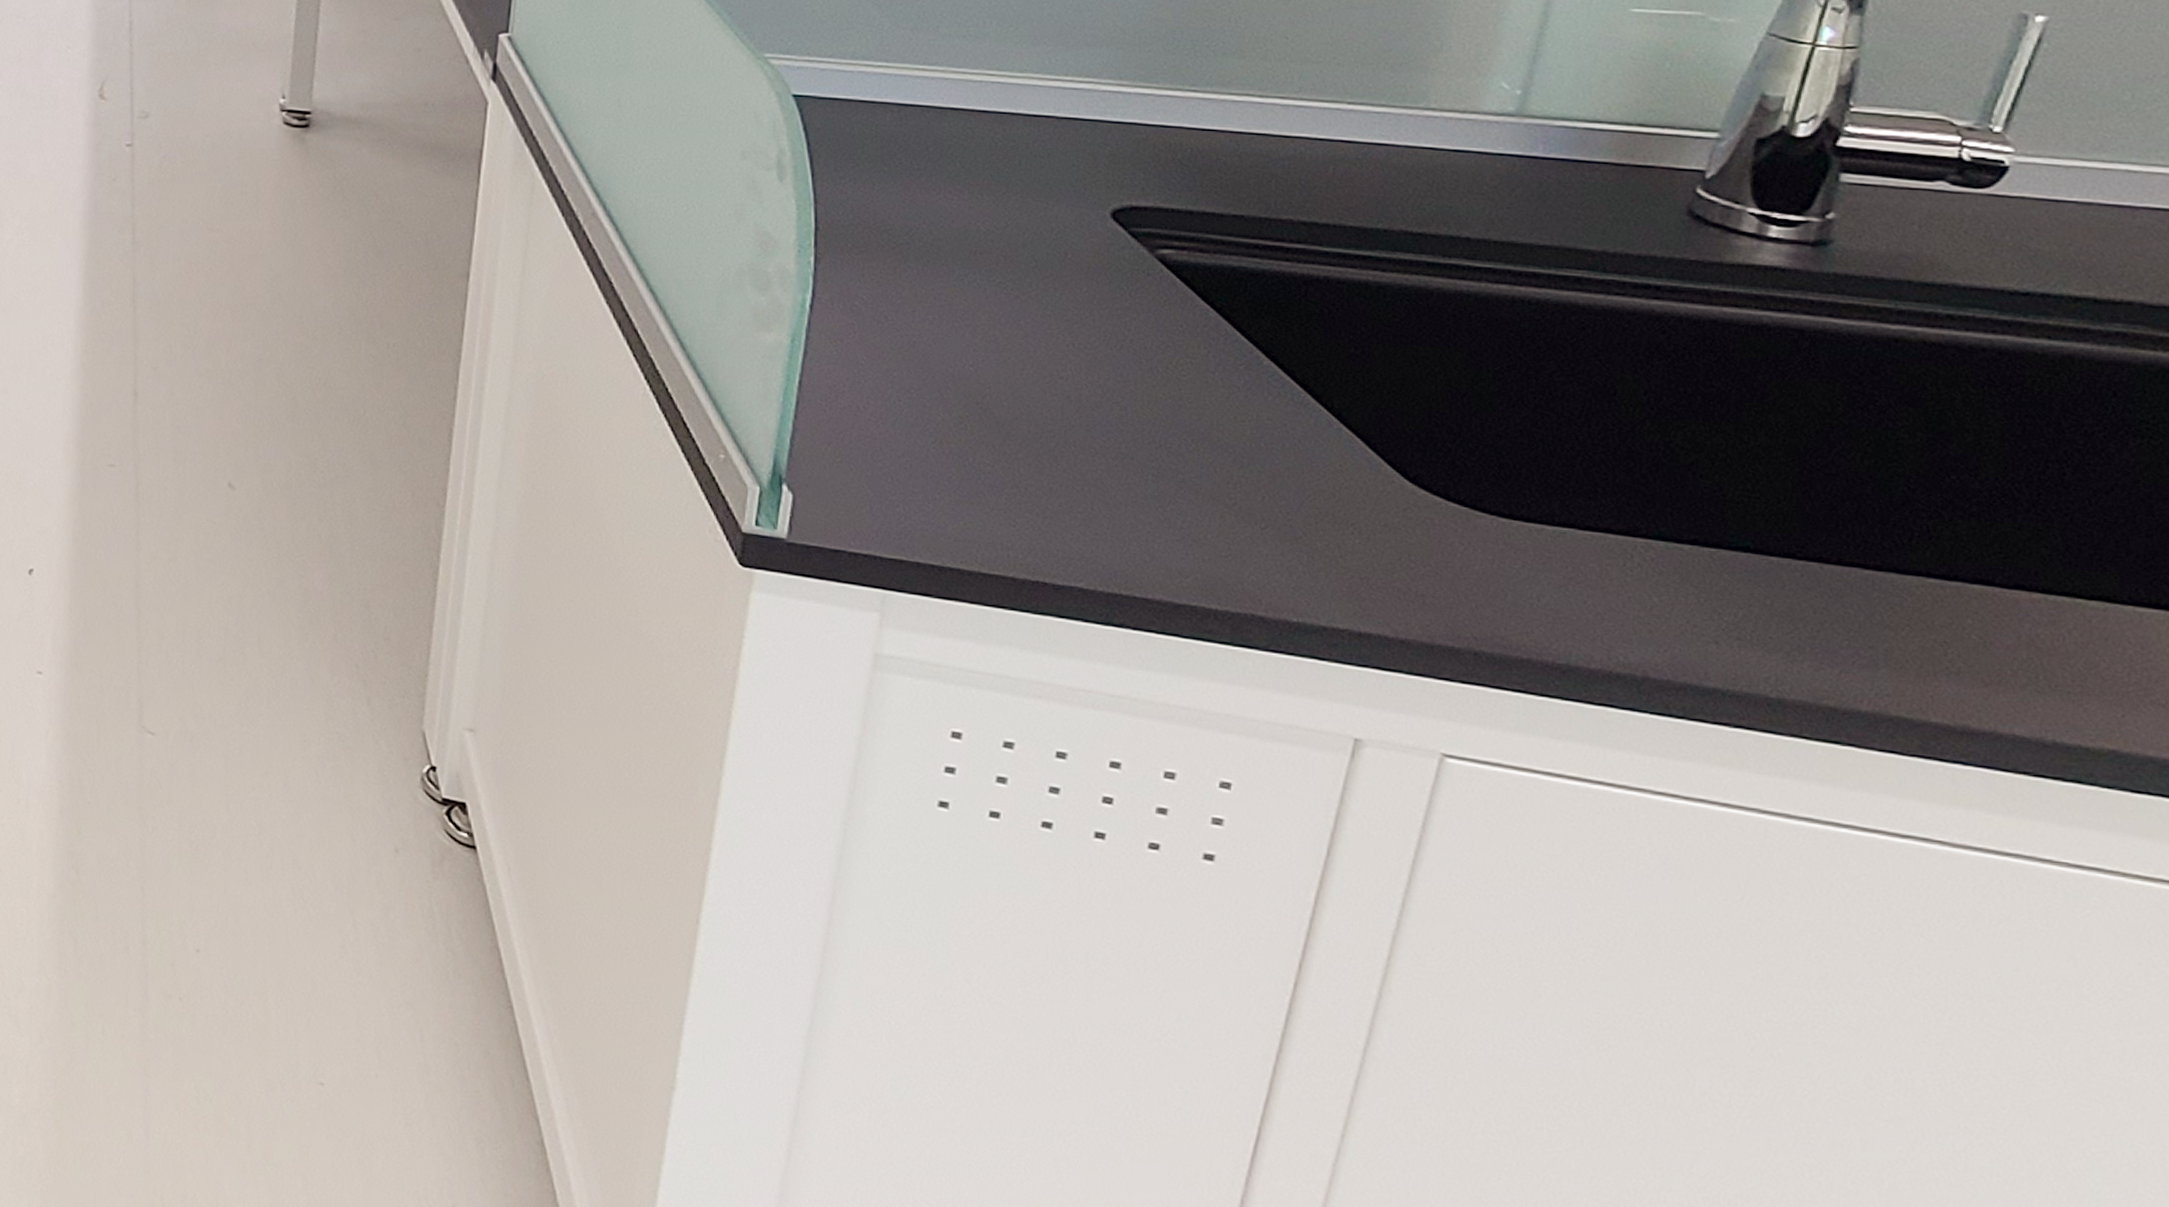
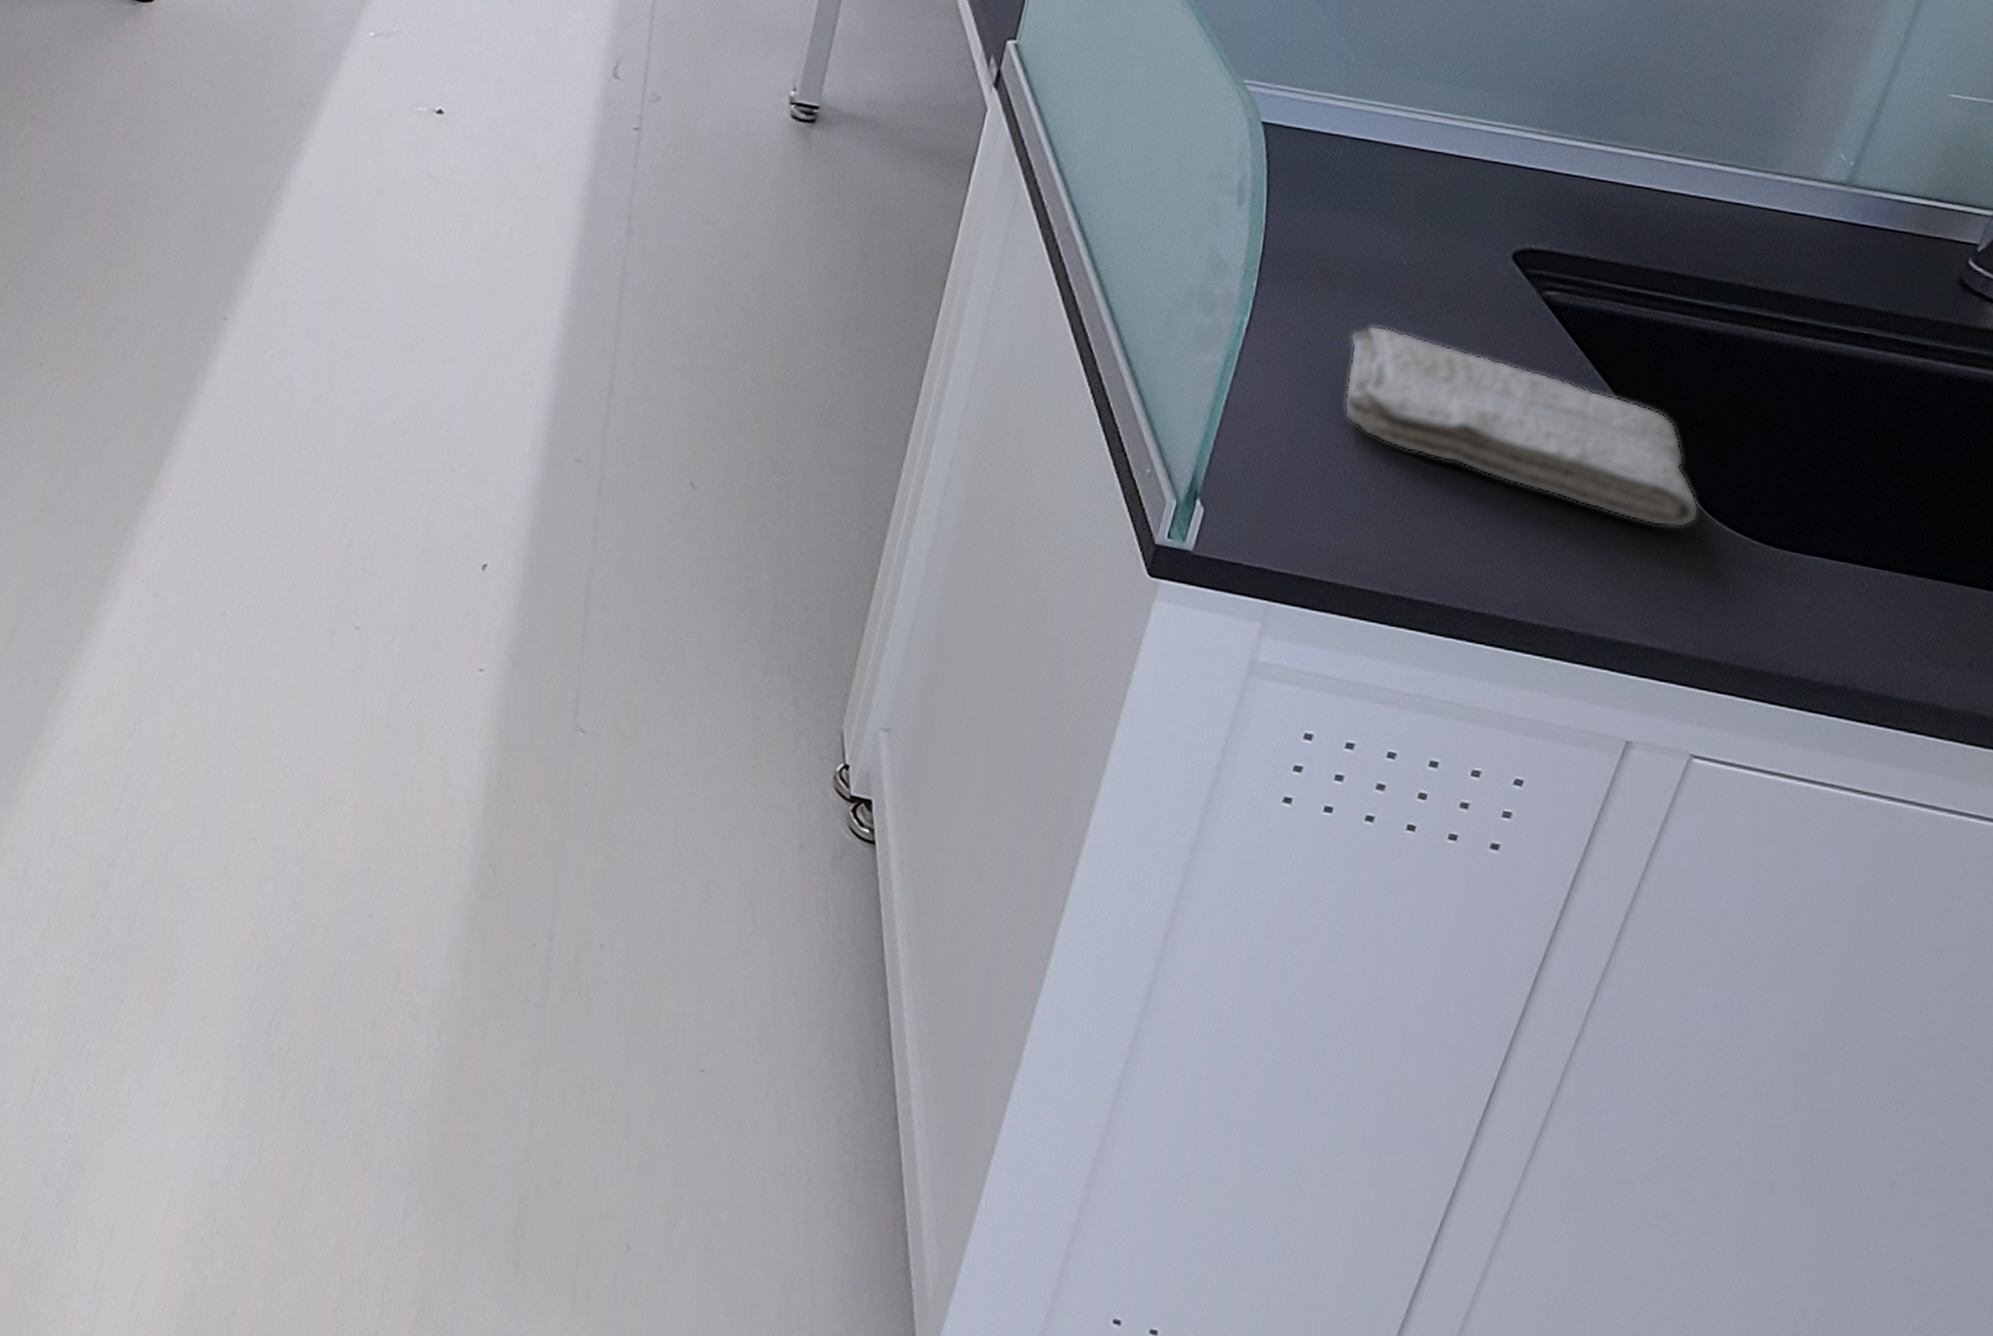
washcloth: none [932,296,1398,499] -> present [1344,325,1699,528]

